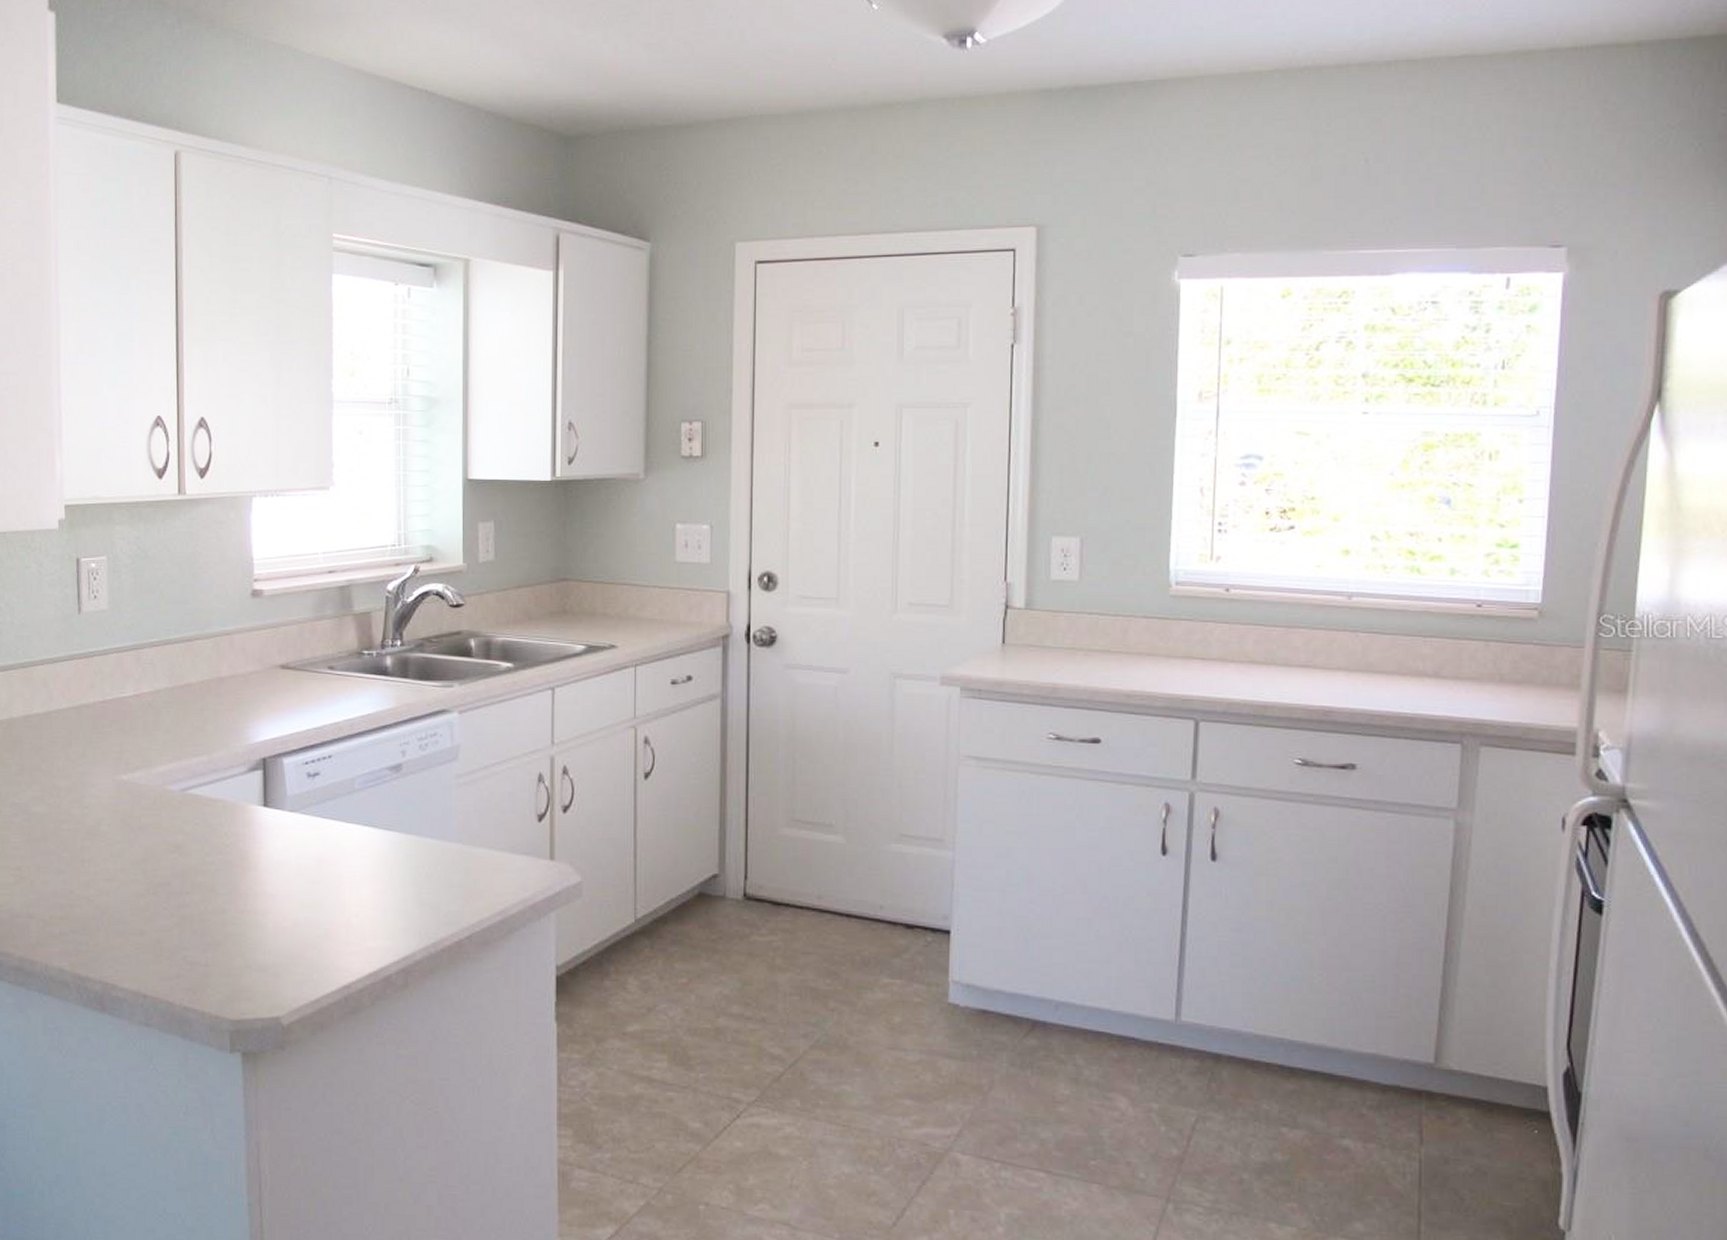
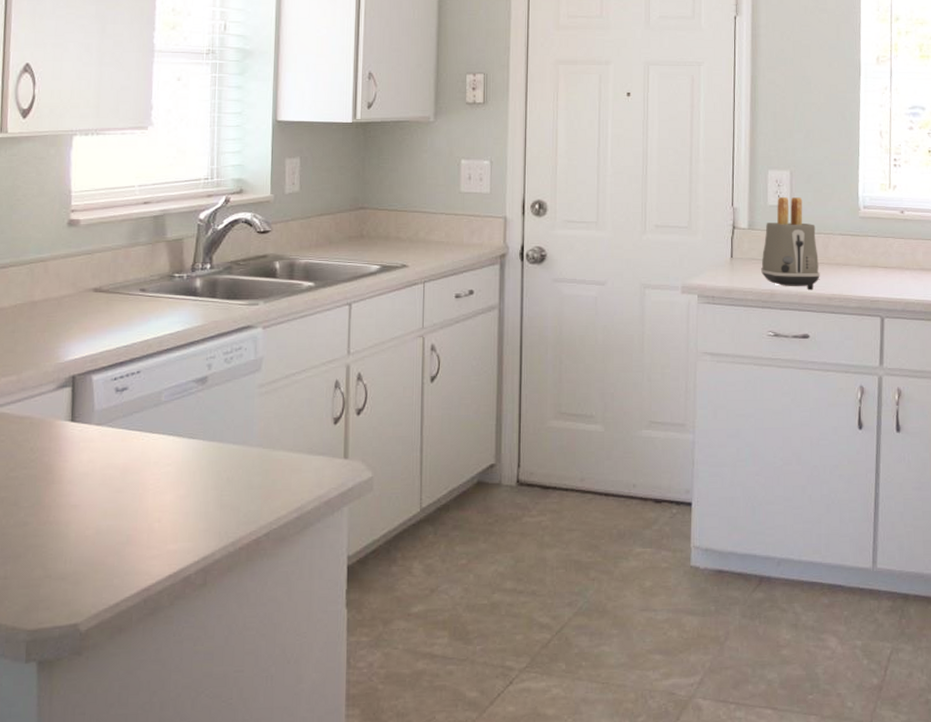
toaster: none [1041,569,1116,685] -> present [761,196,820,291]

